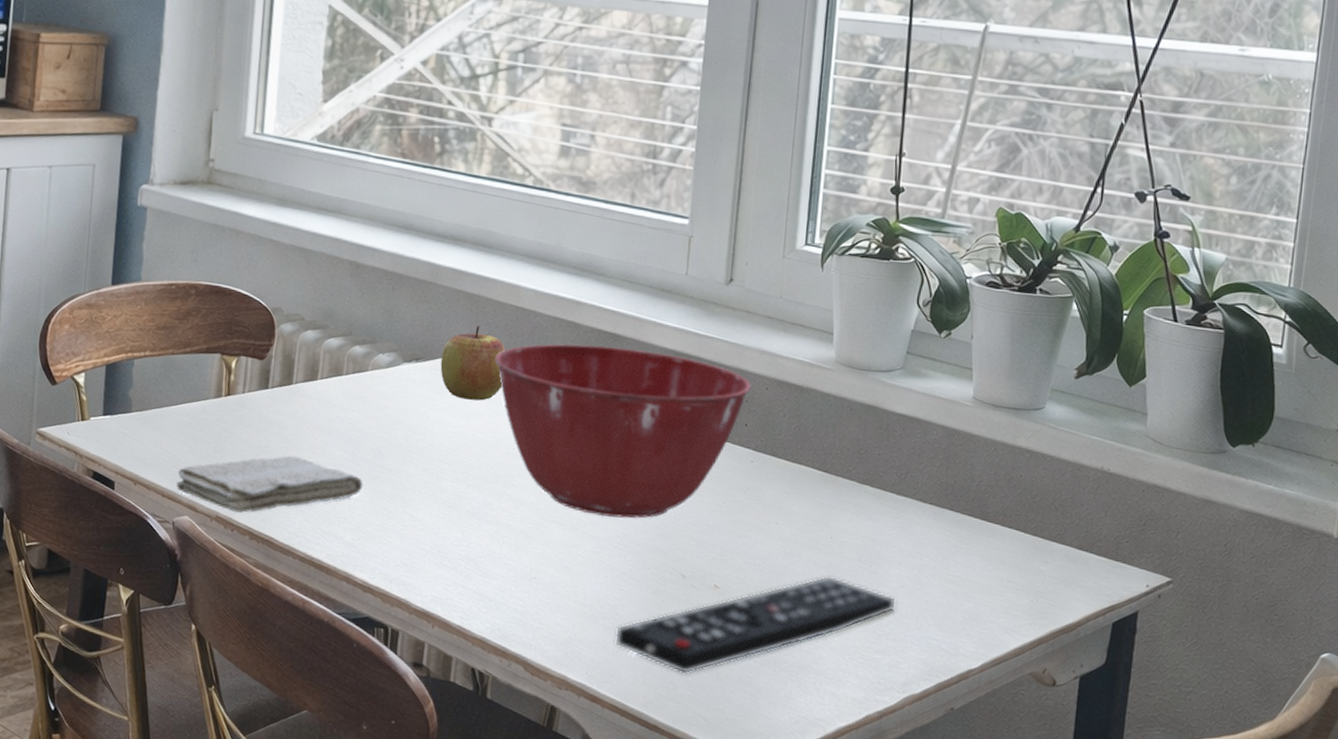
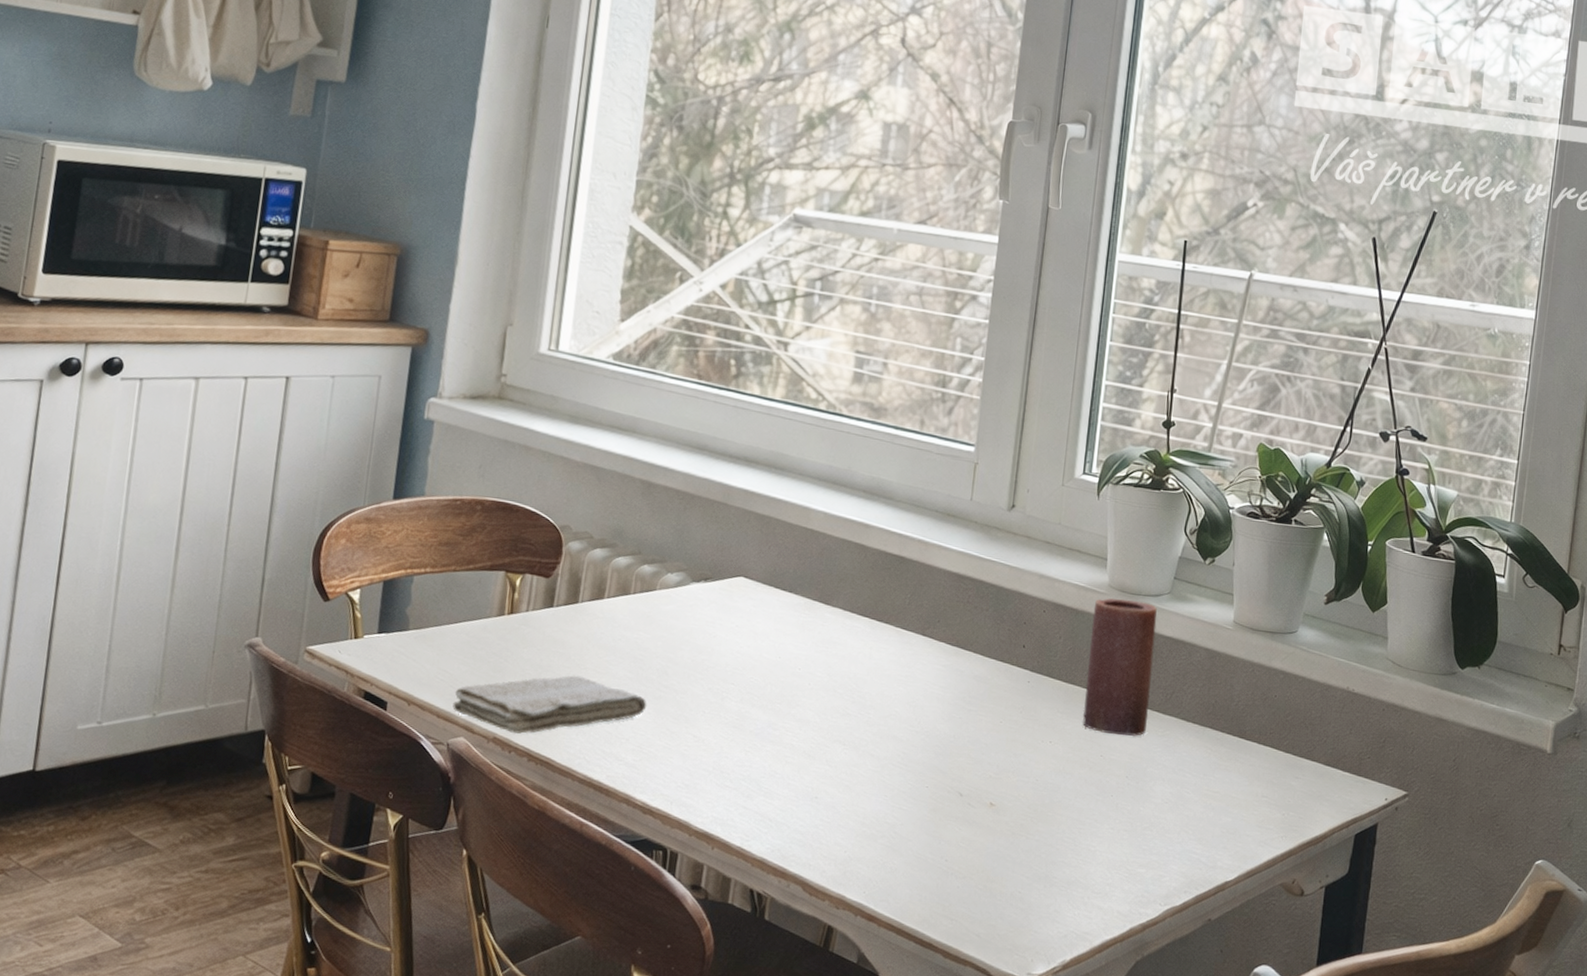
apple: present [440,326,506,401] -> none [728,547,795,621]
mixing bowl: present [495,344,752,519] -> none [783,565,1030,738]
remote control: present [614,575,897,675] -> none [892,792,1161,892]
candle: none [810,374,889,519] -> present [1082,598,1157,737]

